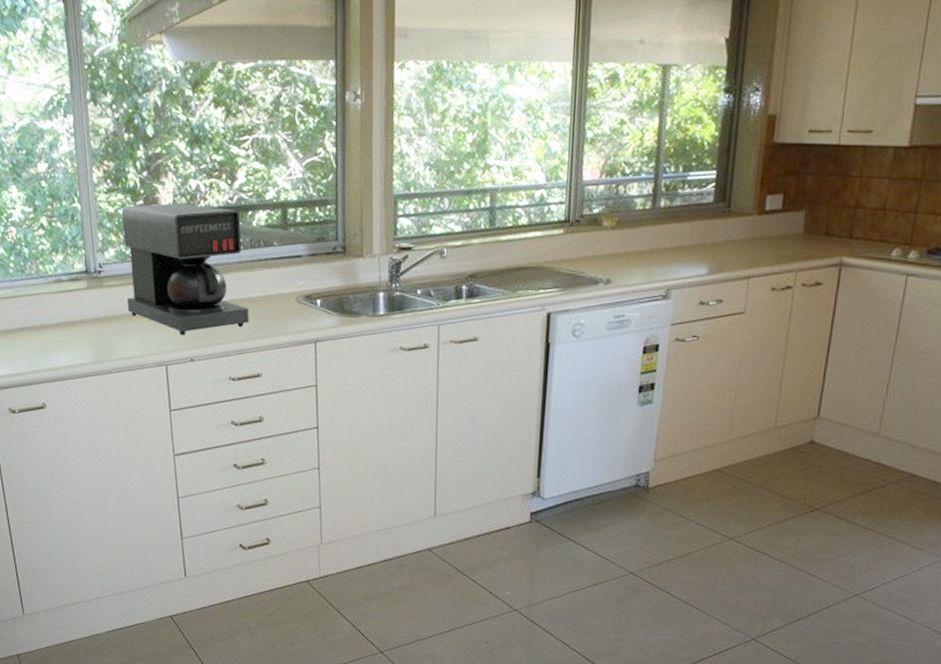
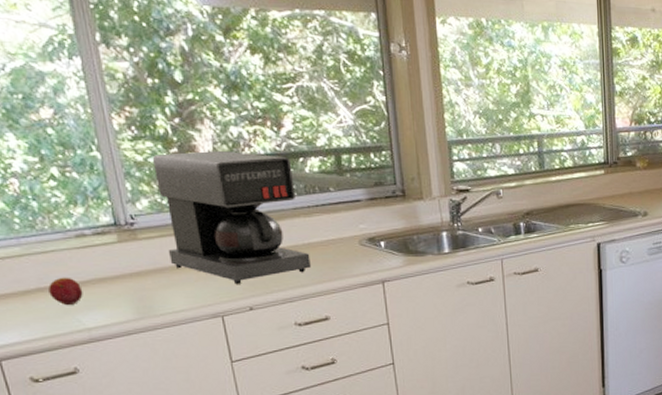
fruit: none [30,318,56,346] -> present [48,277,83,306]

